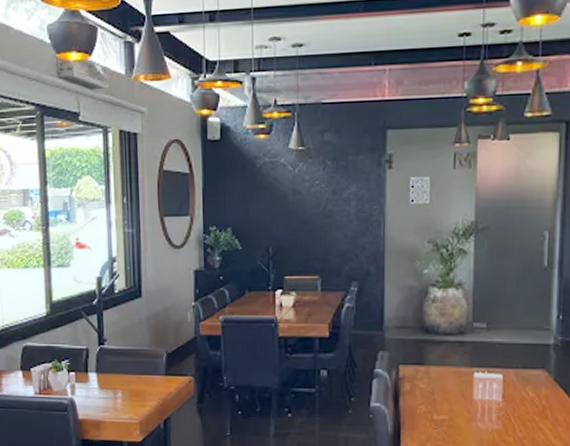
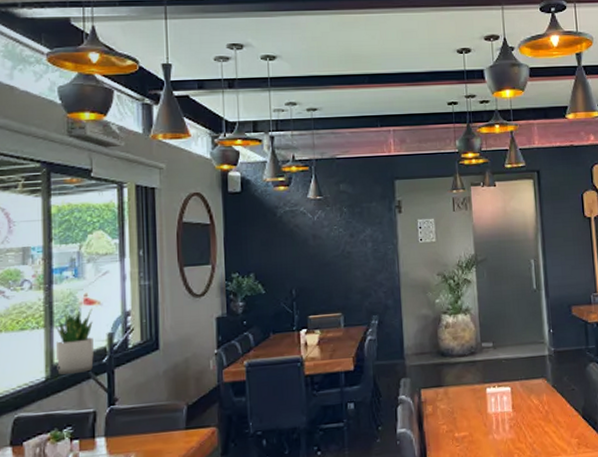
planter: none [53,252,86,313] -> present [56,309,94,375]

